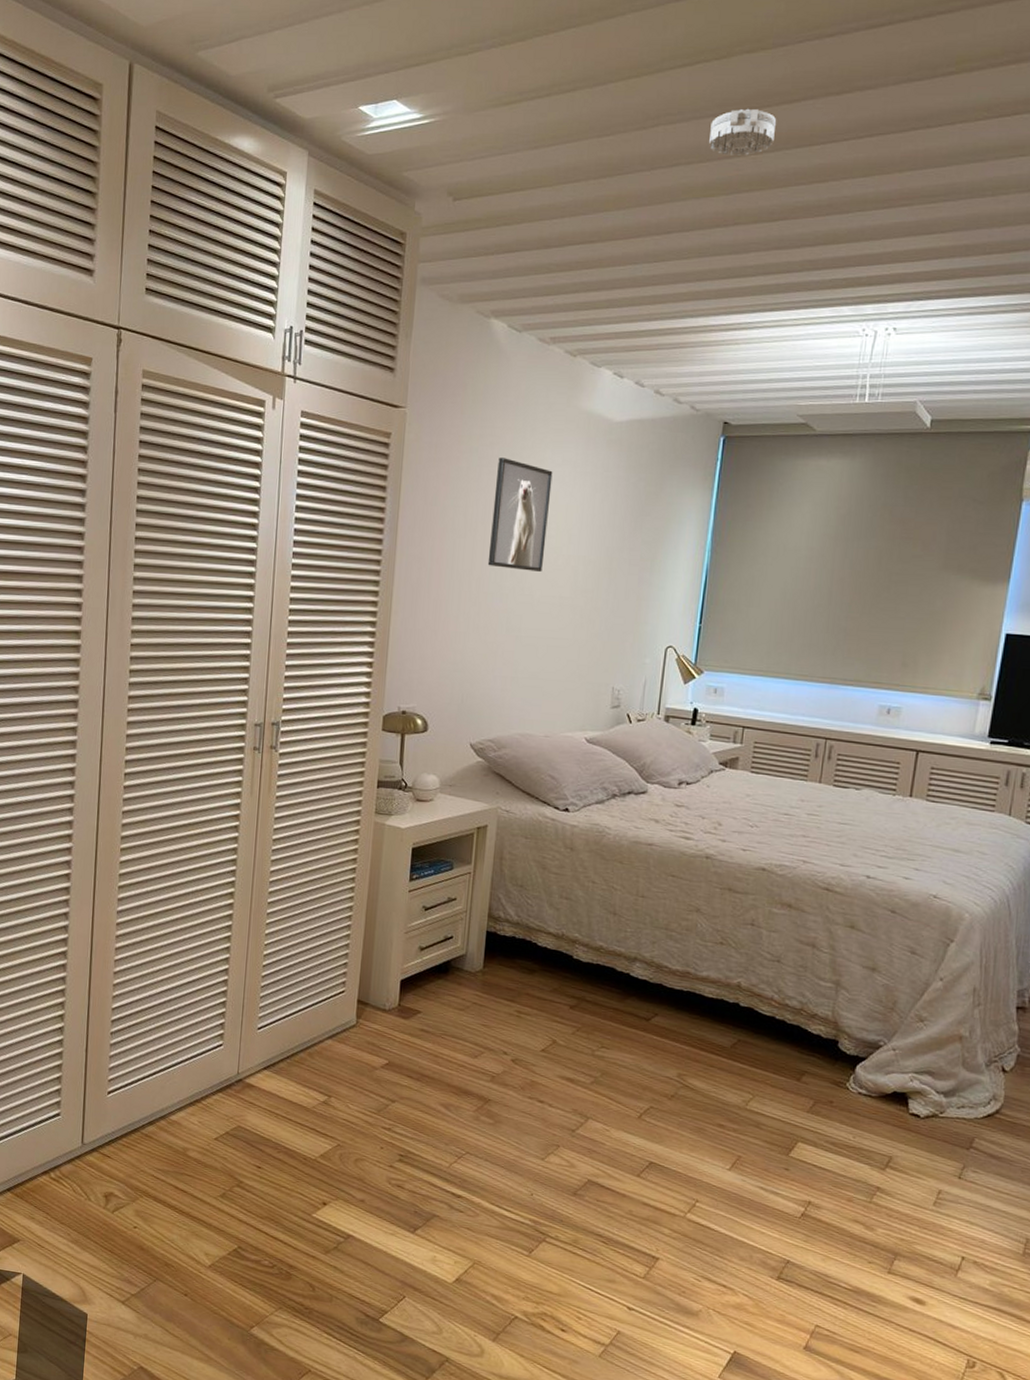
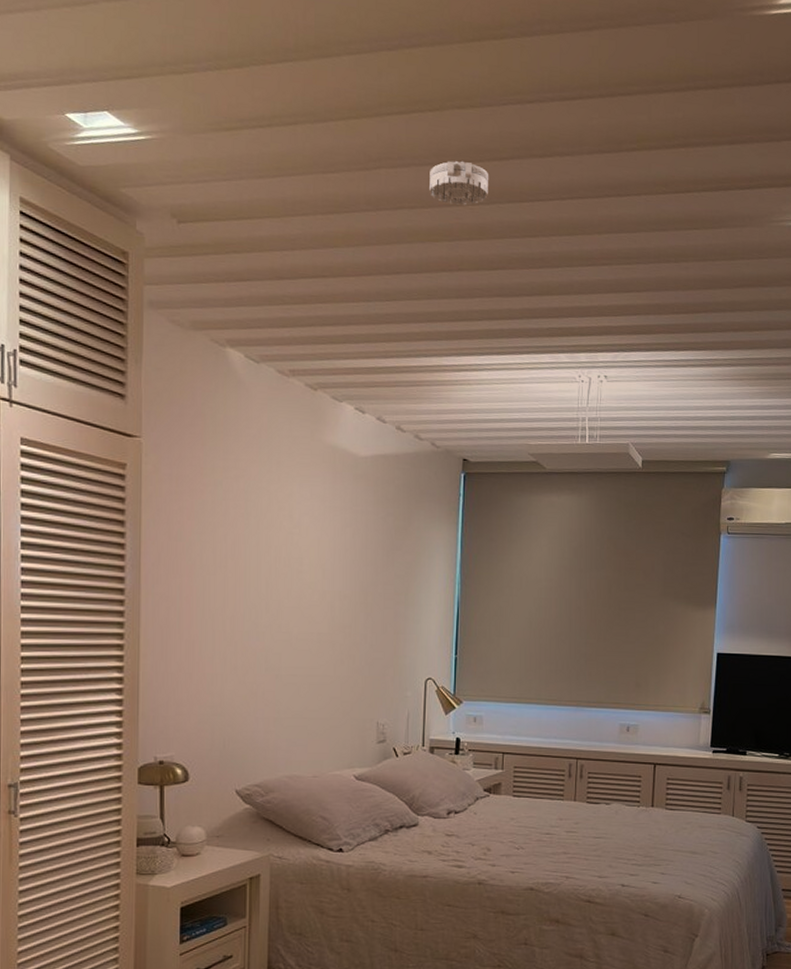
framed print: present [487,457,553,572] -> none [241,491,302,608]

